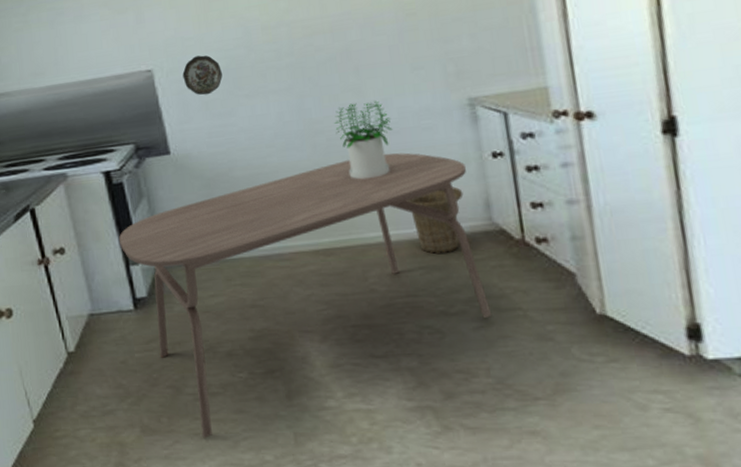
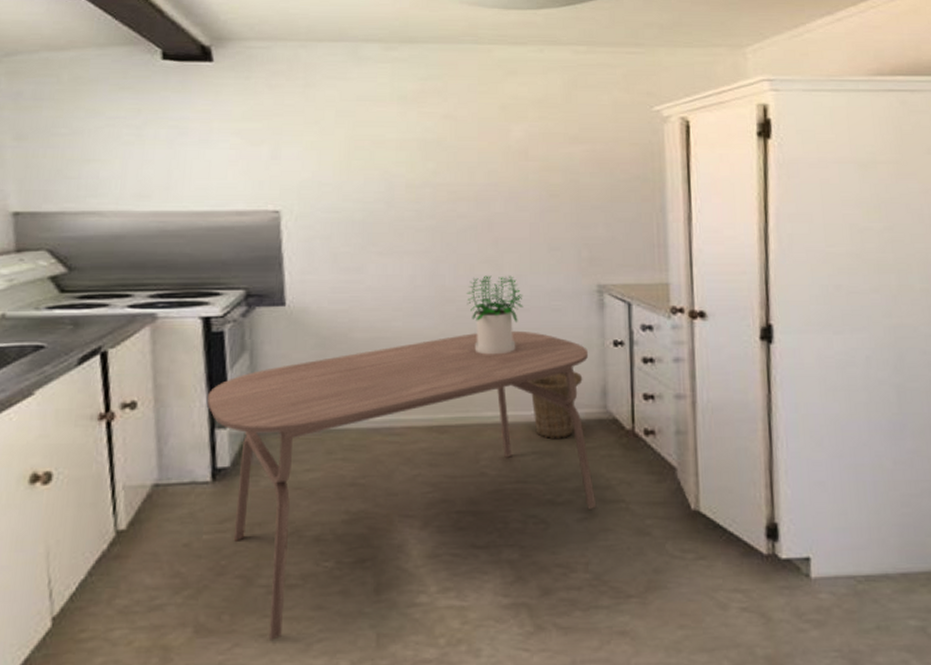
decorative plate: present [182,55,223,95] -> none [313,204,357,247]

